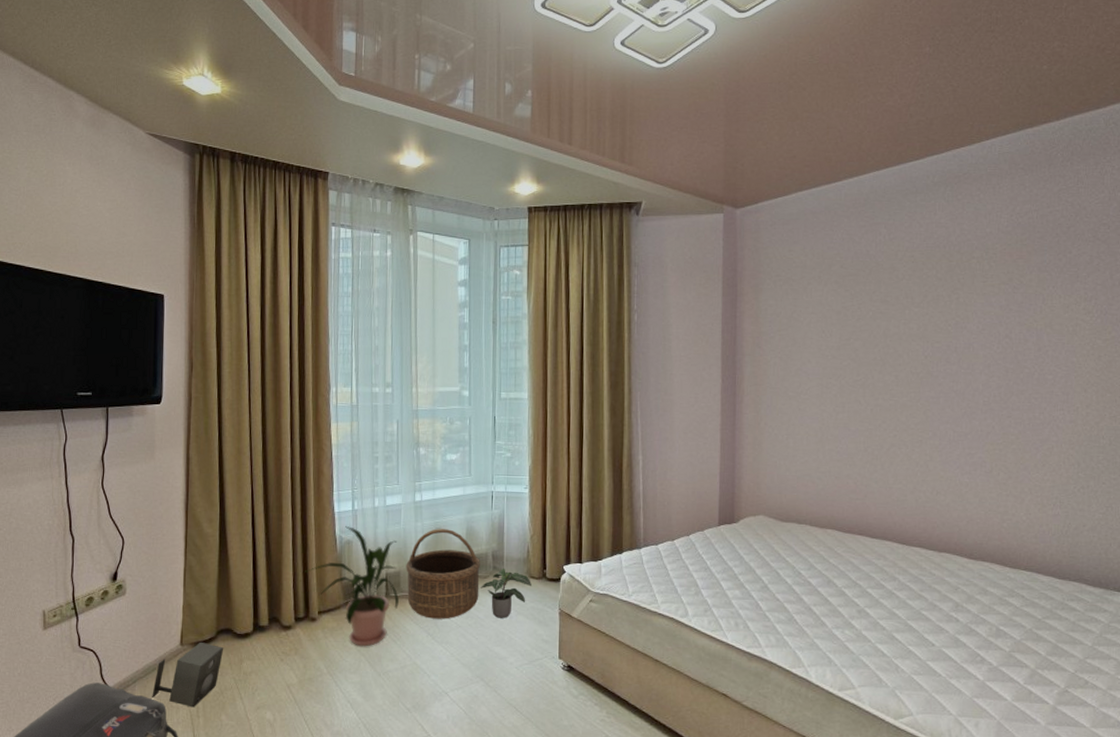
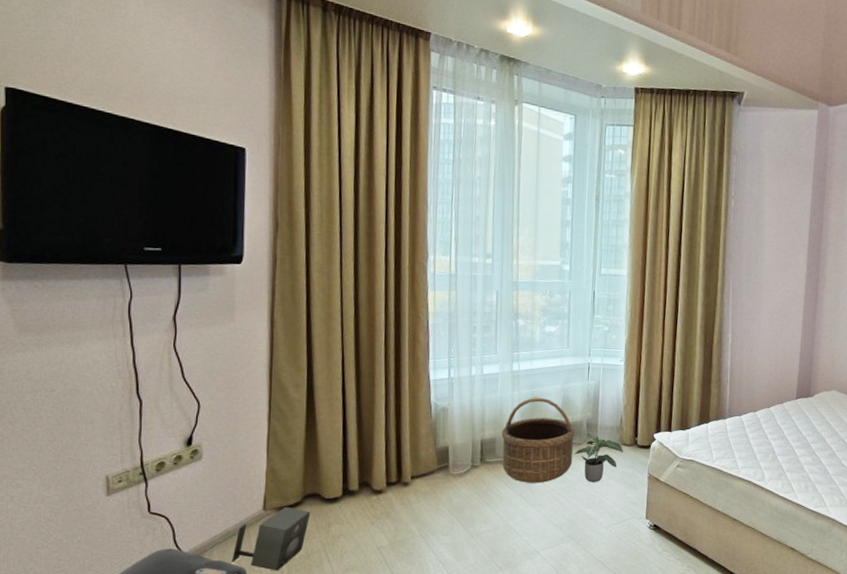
house plant: present [303,525,399,647] -> none [396,393,494,510]

